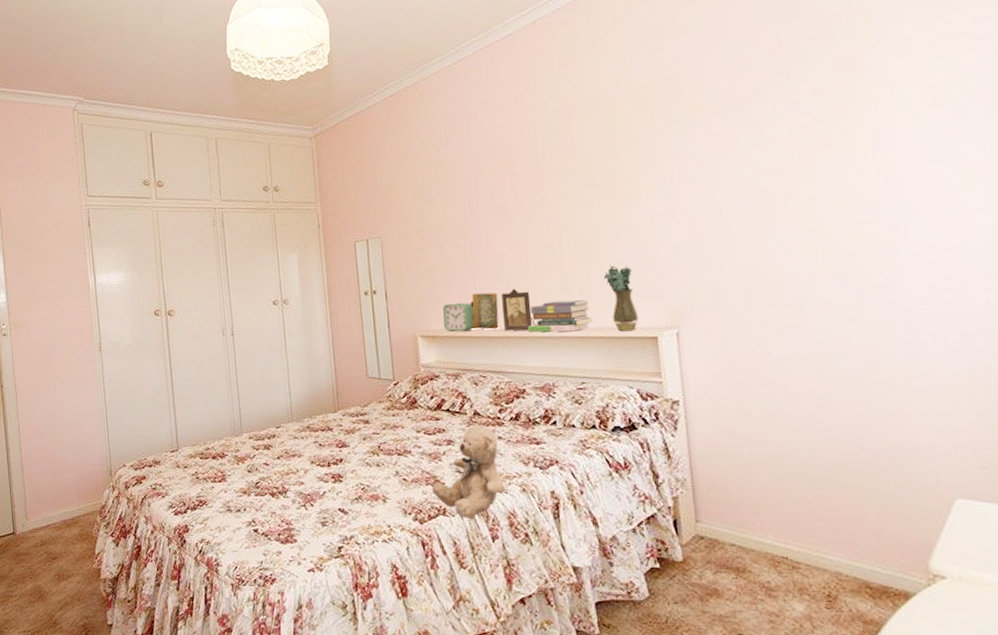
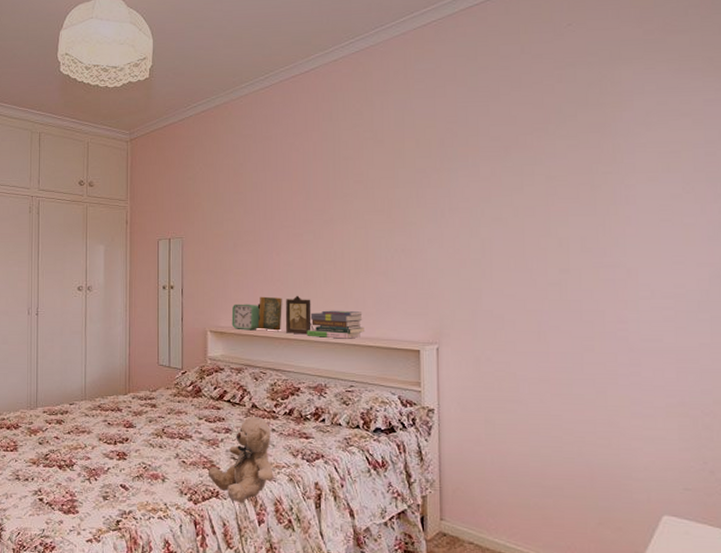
vase: present [603,264,639,331] -> none [377,281,405,342]

